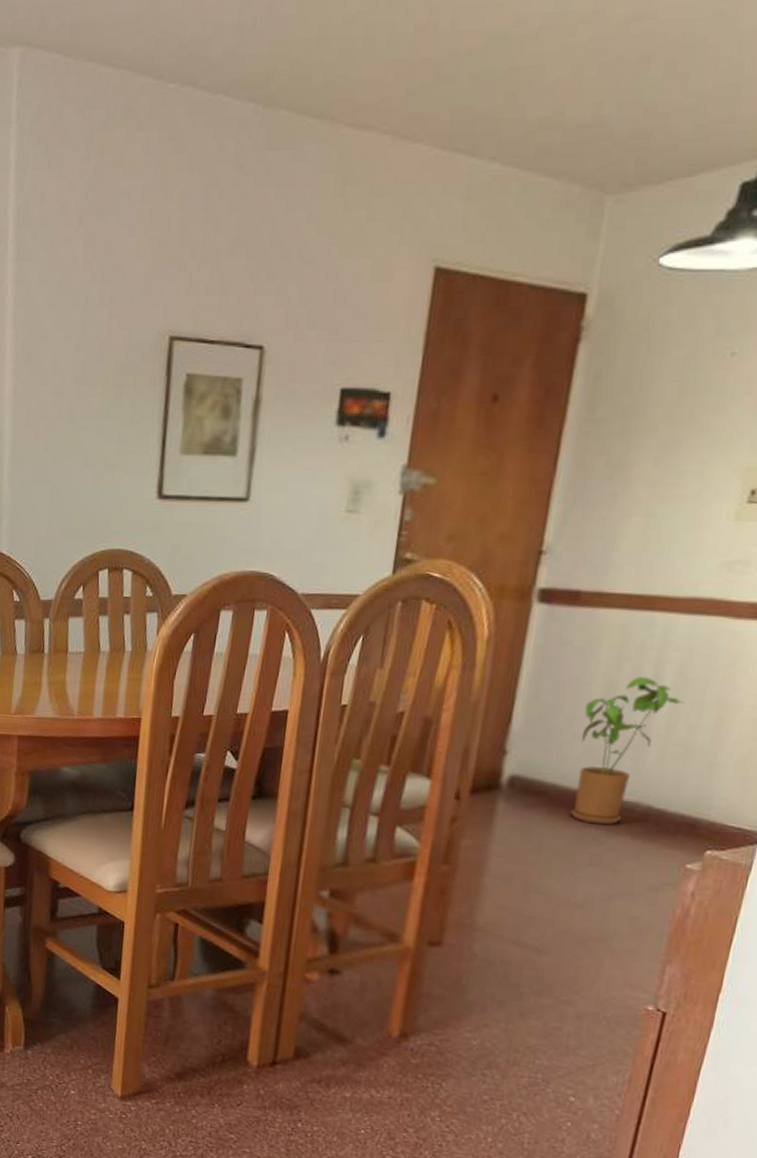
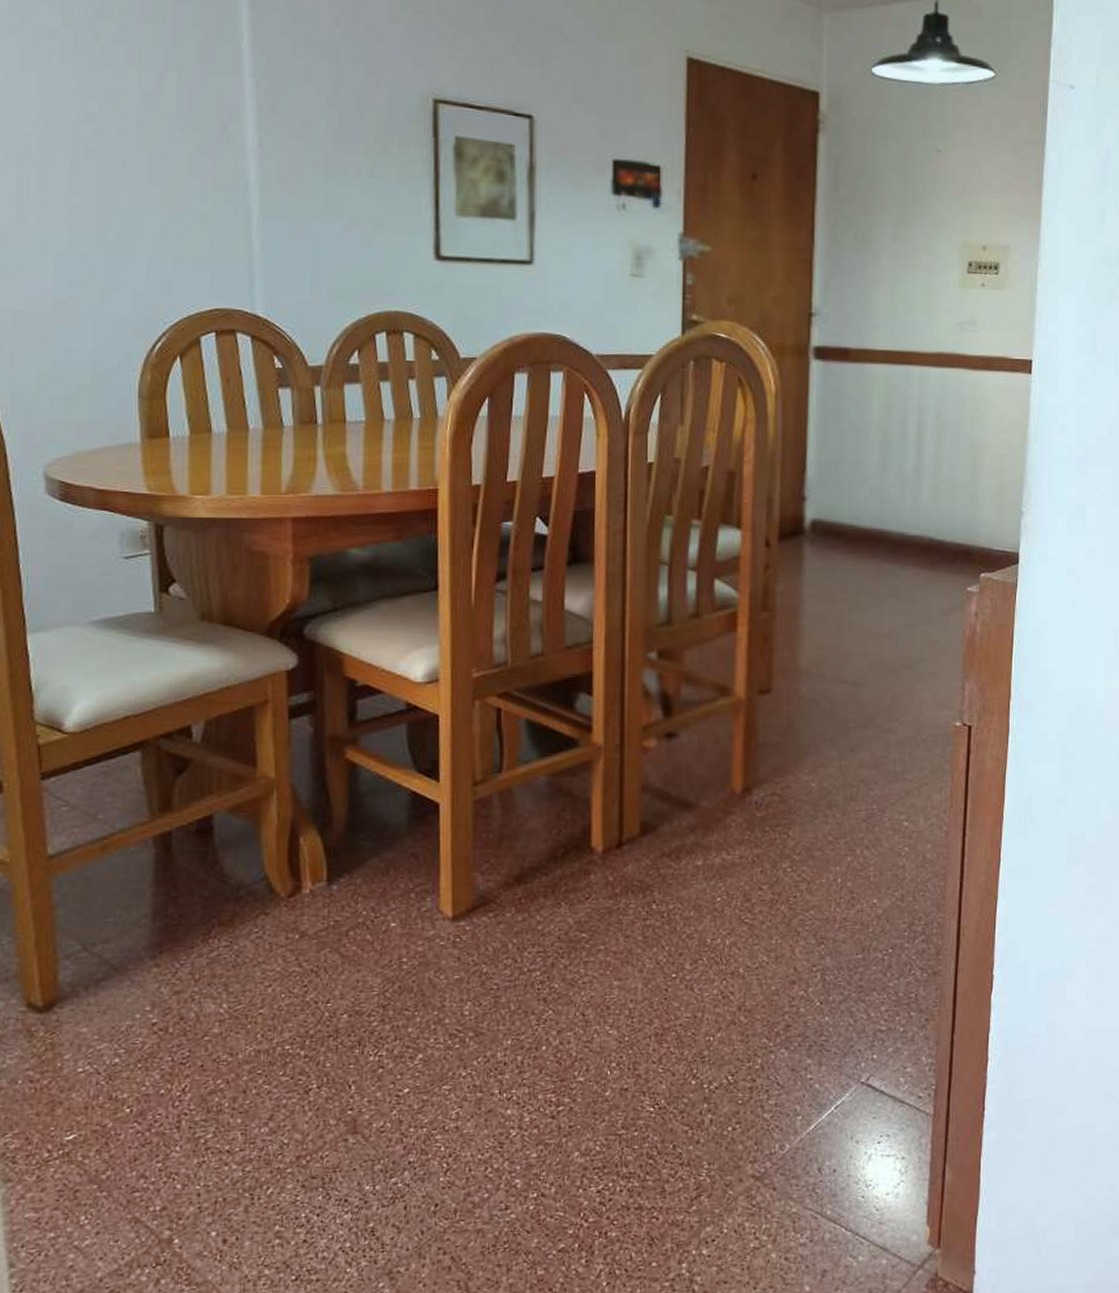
house plant: present [570,676,685,825] -> none [867,422,945,559]

